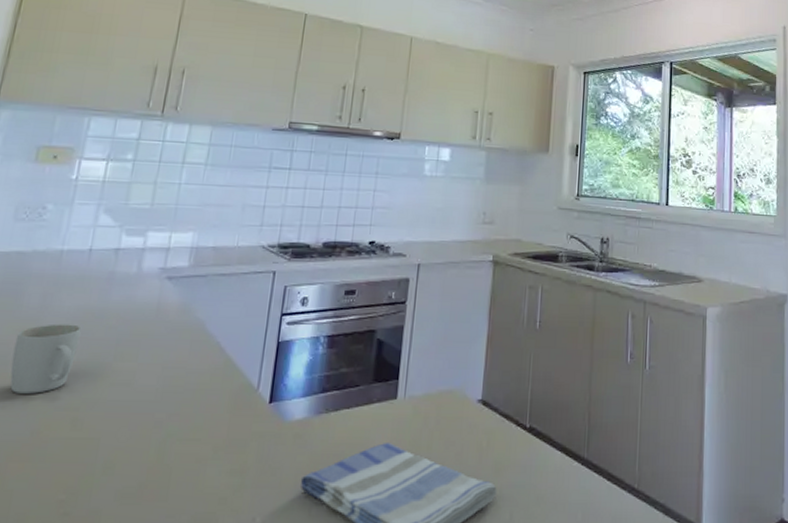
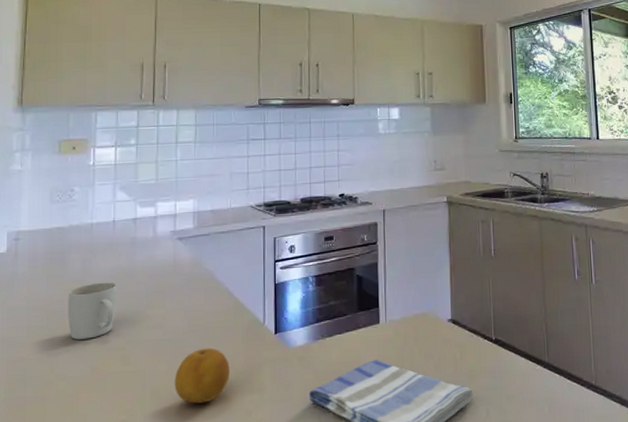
fruit: none [134,415,208,484] -> present [174,347,230,404]

